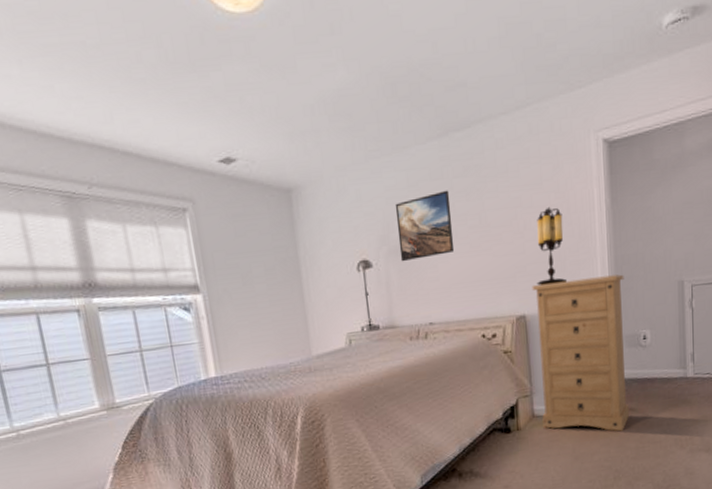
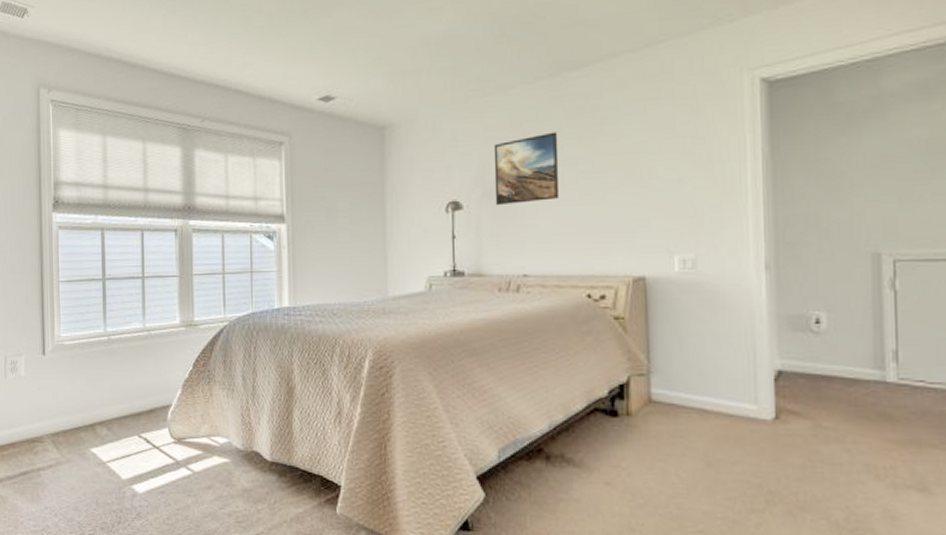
dresser: present [532,274,629,432] -> none [656,238,791,440]
table lamp: present [537,206,566,286] -> none [663,153,704,243]

